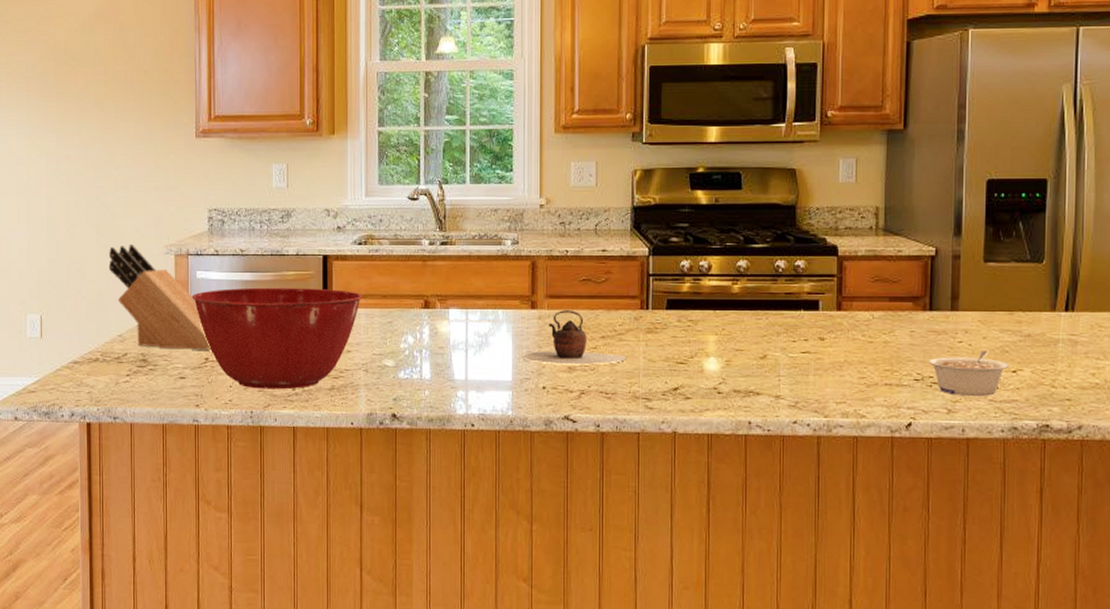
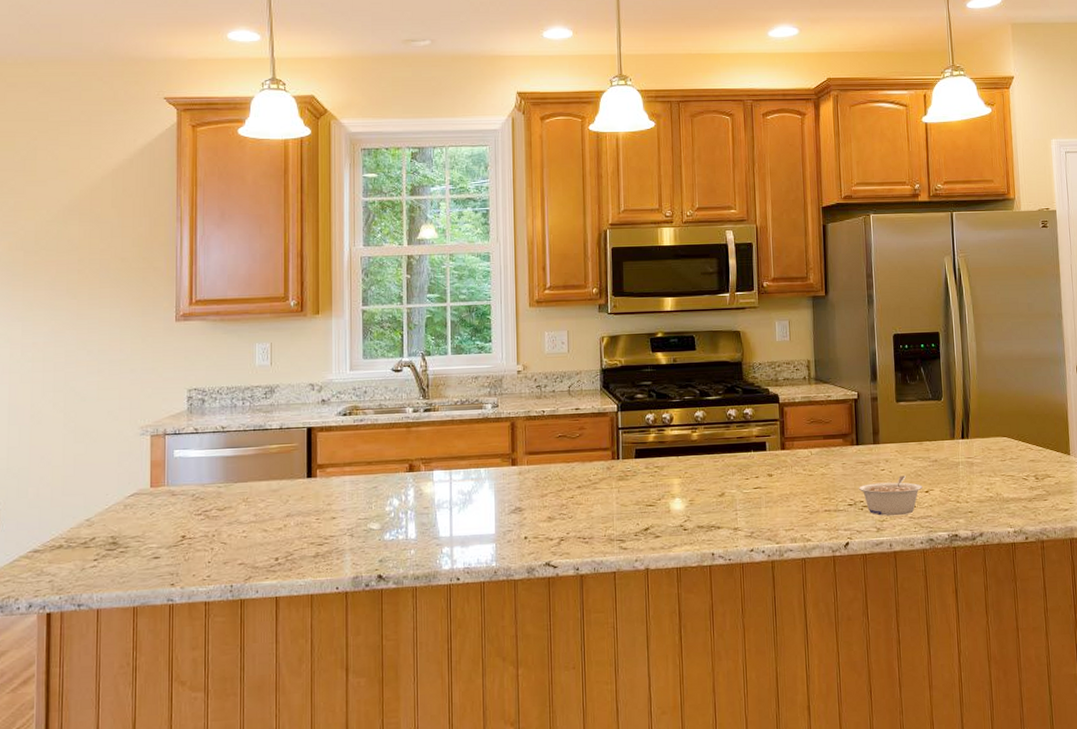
knife block: present [108,245,211,350] -> none [76,428,188,530]
mixing bowl: present [191,287,362,390] -> none [168,459,347,563]
teapot: present [523,310,626,365] -> none [505,464,601,515]

